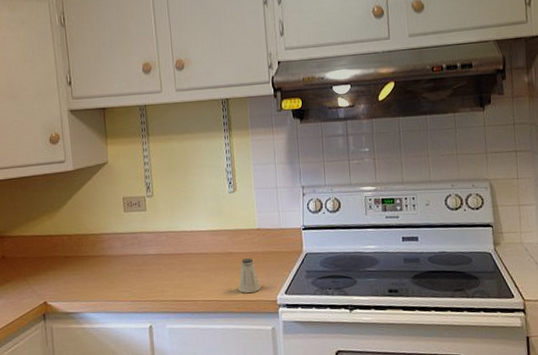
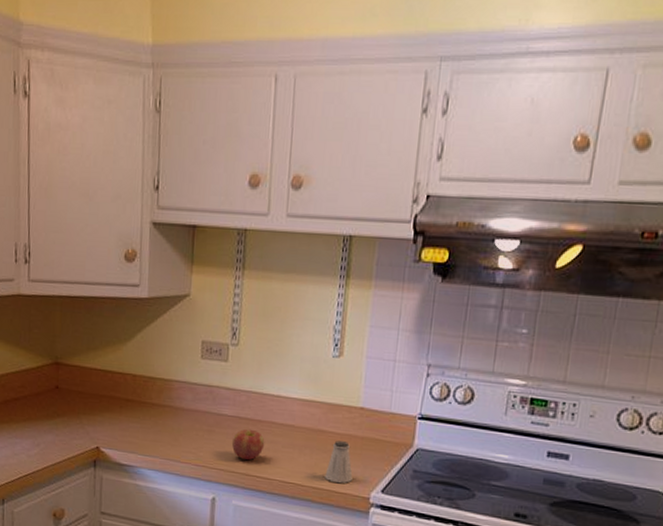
apple: none [159,262,186,289] -> present [231,429,265,461]

